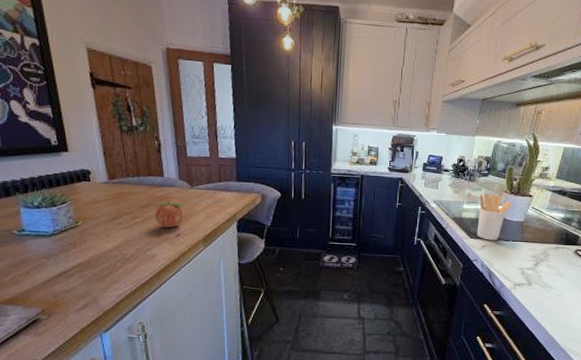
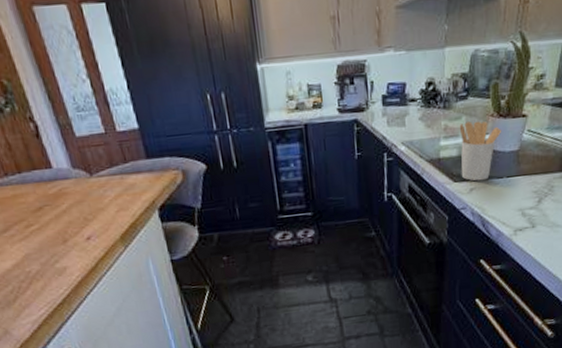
fruit: present [154,200,184,228] -> none [49,197,90,232]

